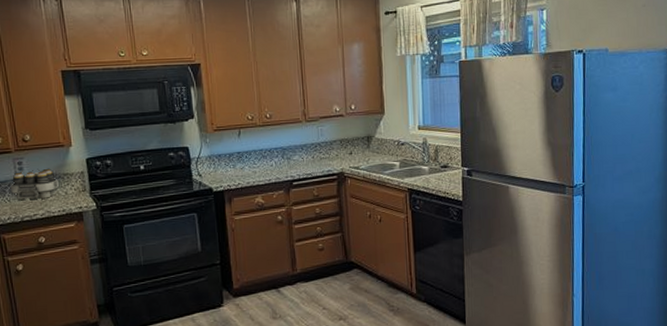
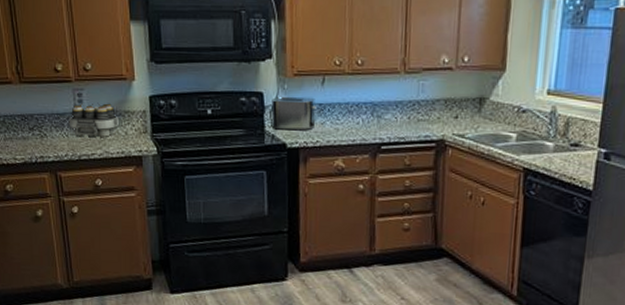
toaster: none [196,147,236,177] -> present [271,96,316,131]

